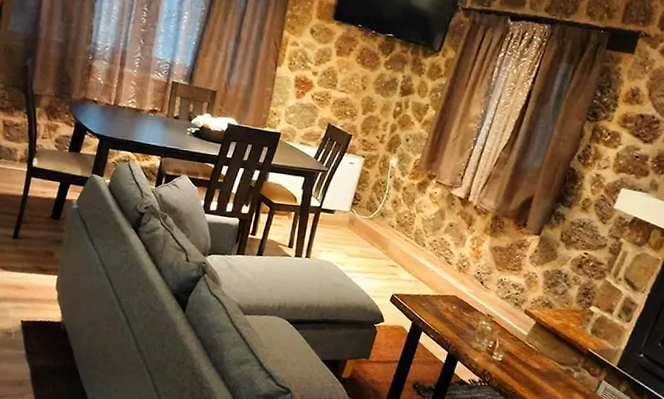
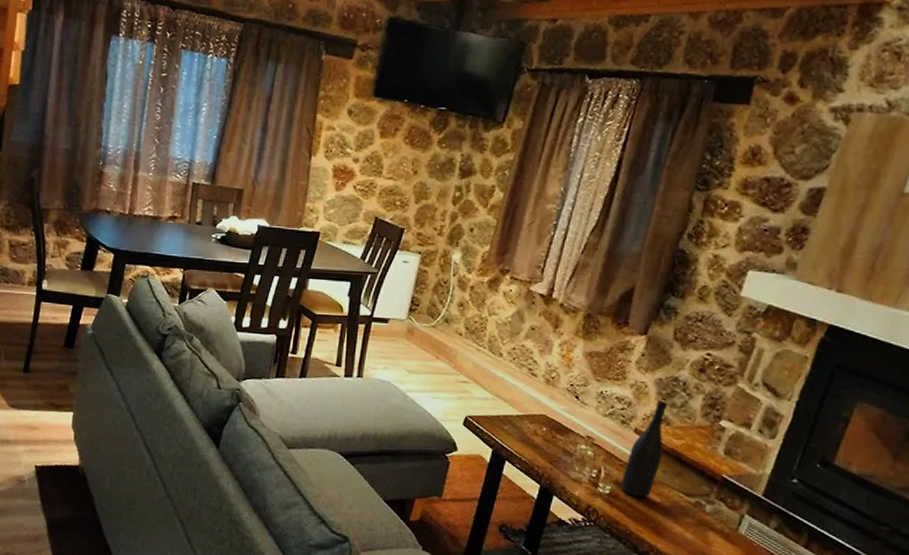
wine bottle: none [510,288,552,365] -> present [620,400,668,498]

